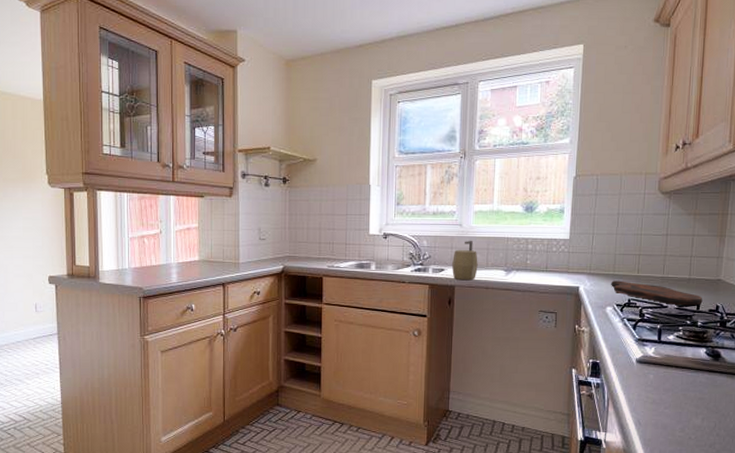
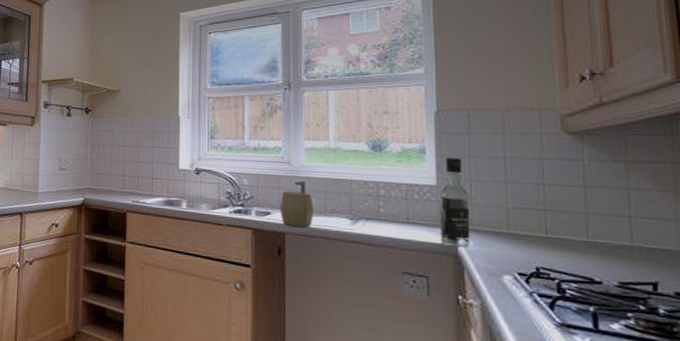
bottle: none [567,216,591,288] -> present [439,158,471,248]
cutting board: present [611,280,703,306] -> none [506,241,662,285]

